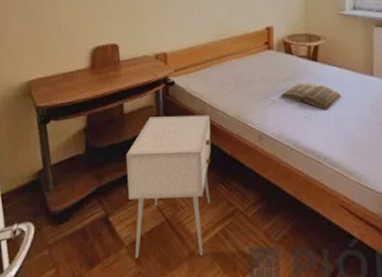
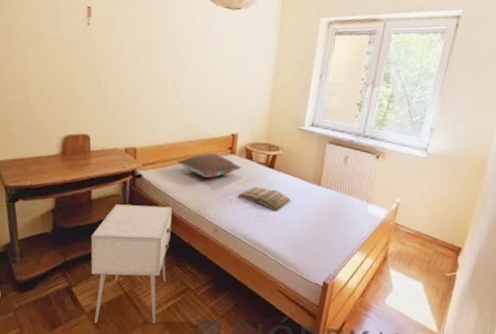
pillow: none [210,51,282,79] -> present [176,153,242,179]

